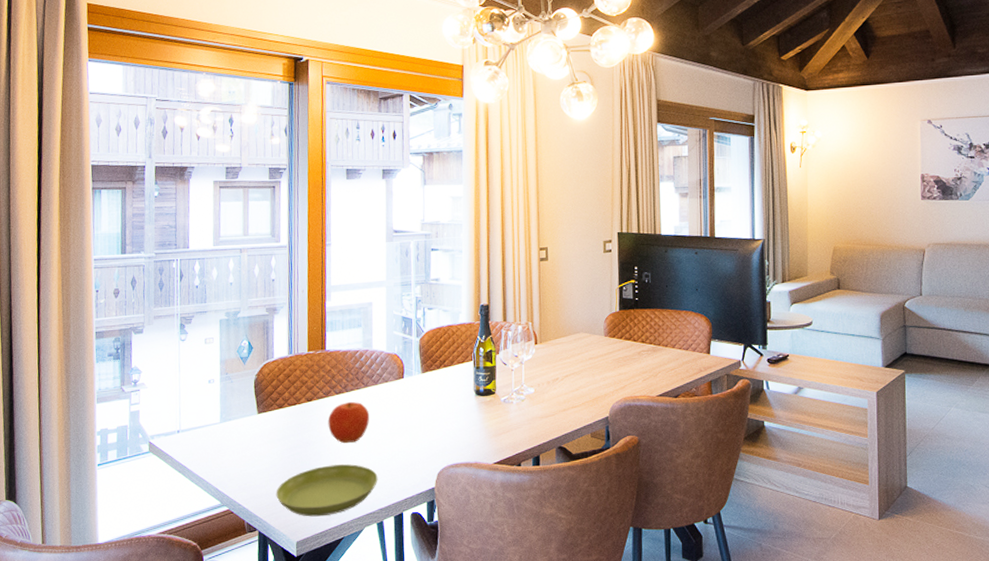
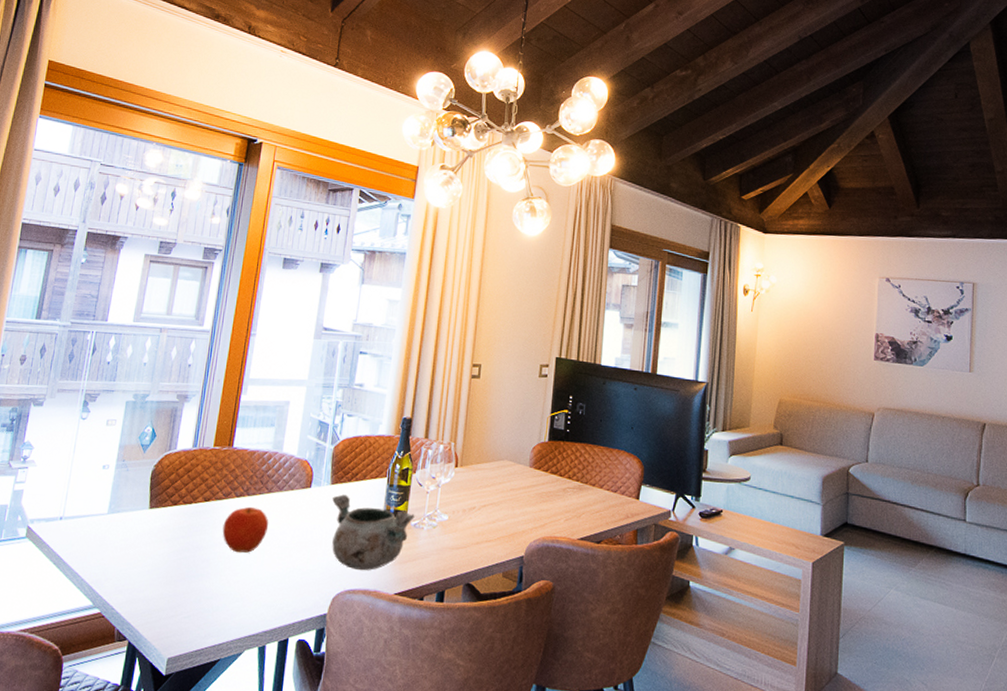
saucer: present [276,464,378,517] -> none [154,575,268,633]
decorative bowl: none [425,381,503,447] -> present [332,494,415,571]

